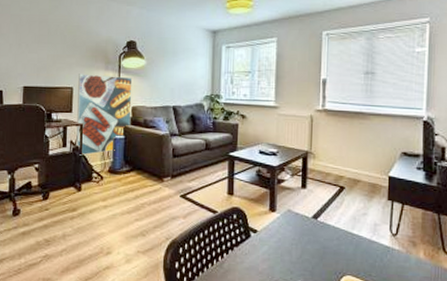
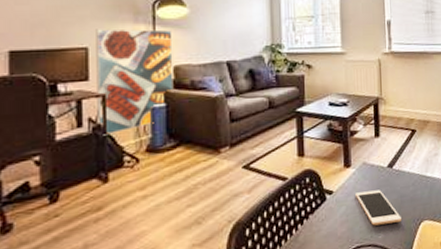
cell phone: none [278,236,324,271] -> present [356,190,402,226]

